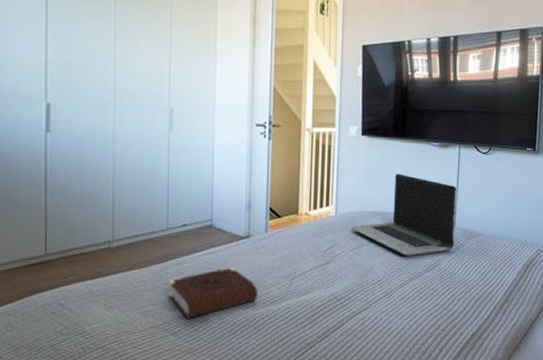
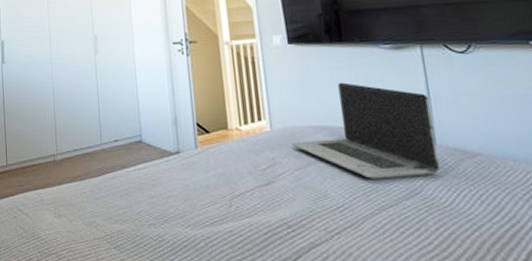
book: present [167,267,257,319] -> none [106,183,195,233]

